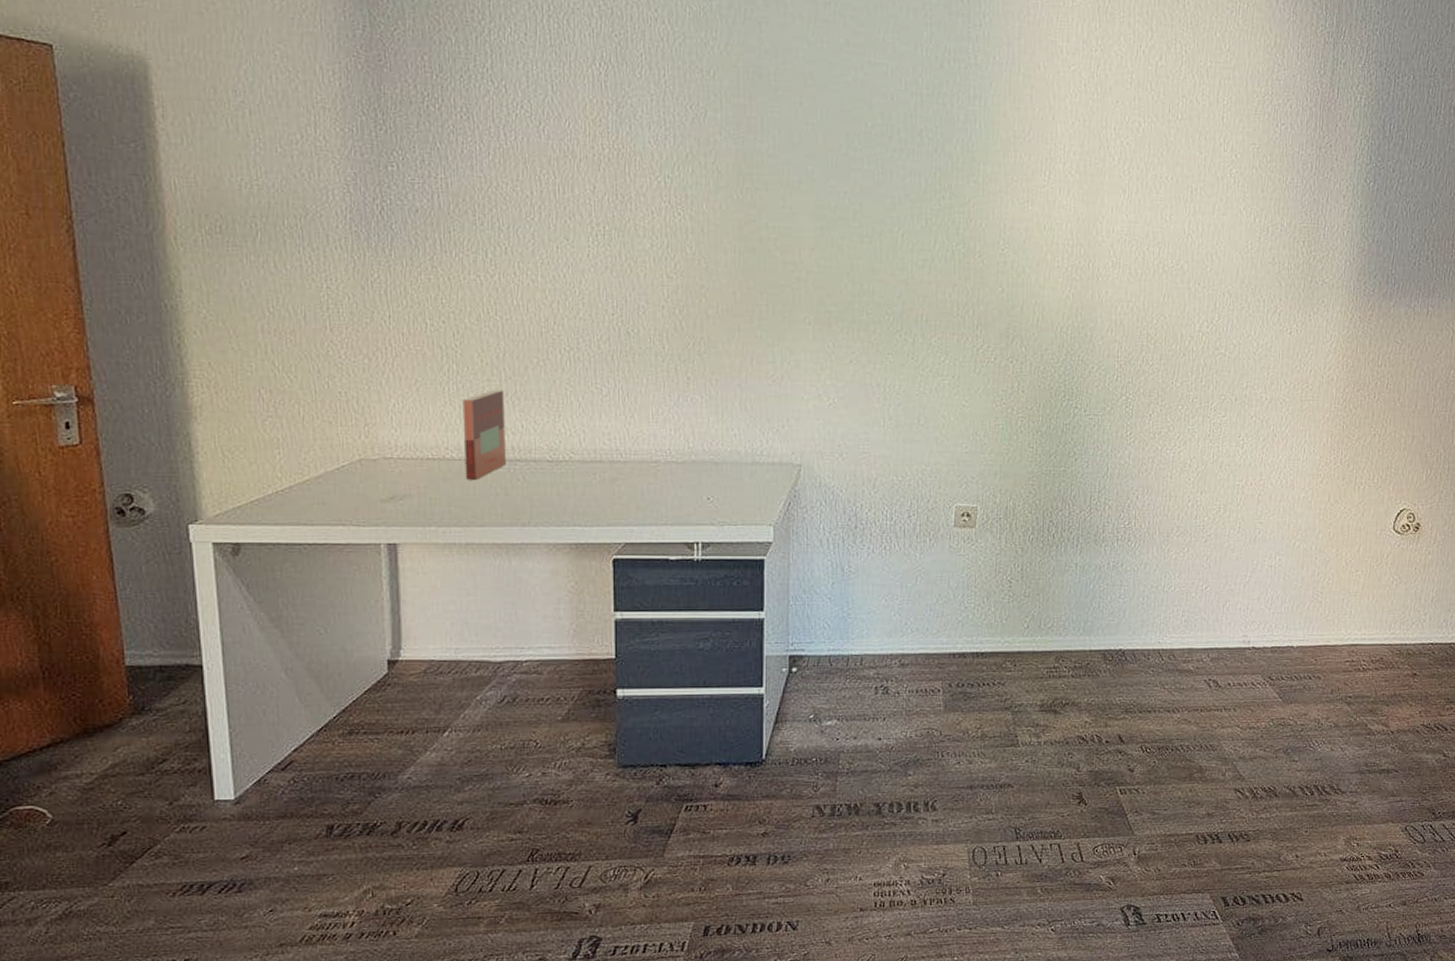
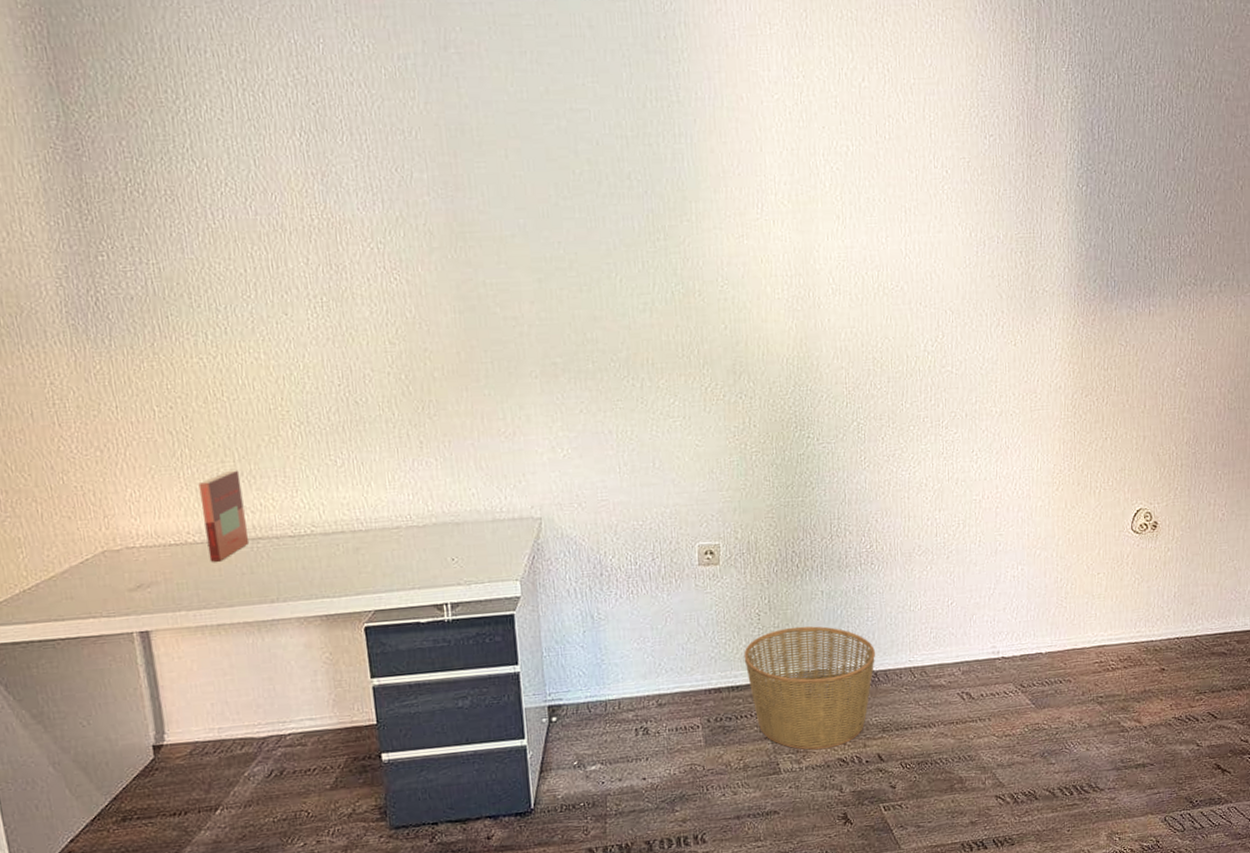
basket: none [991,597,1124,726] -> present [744,626,875,750]

